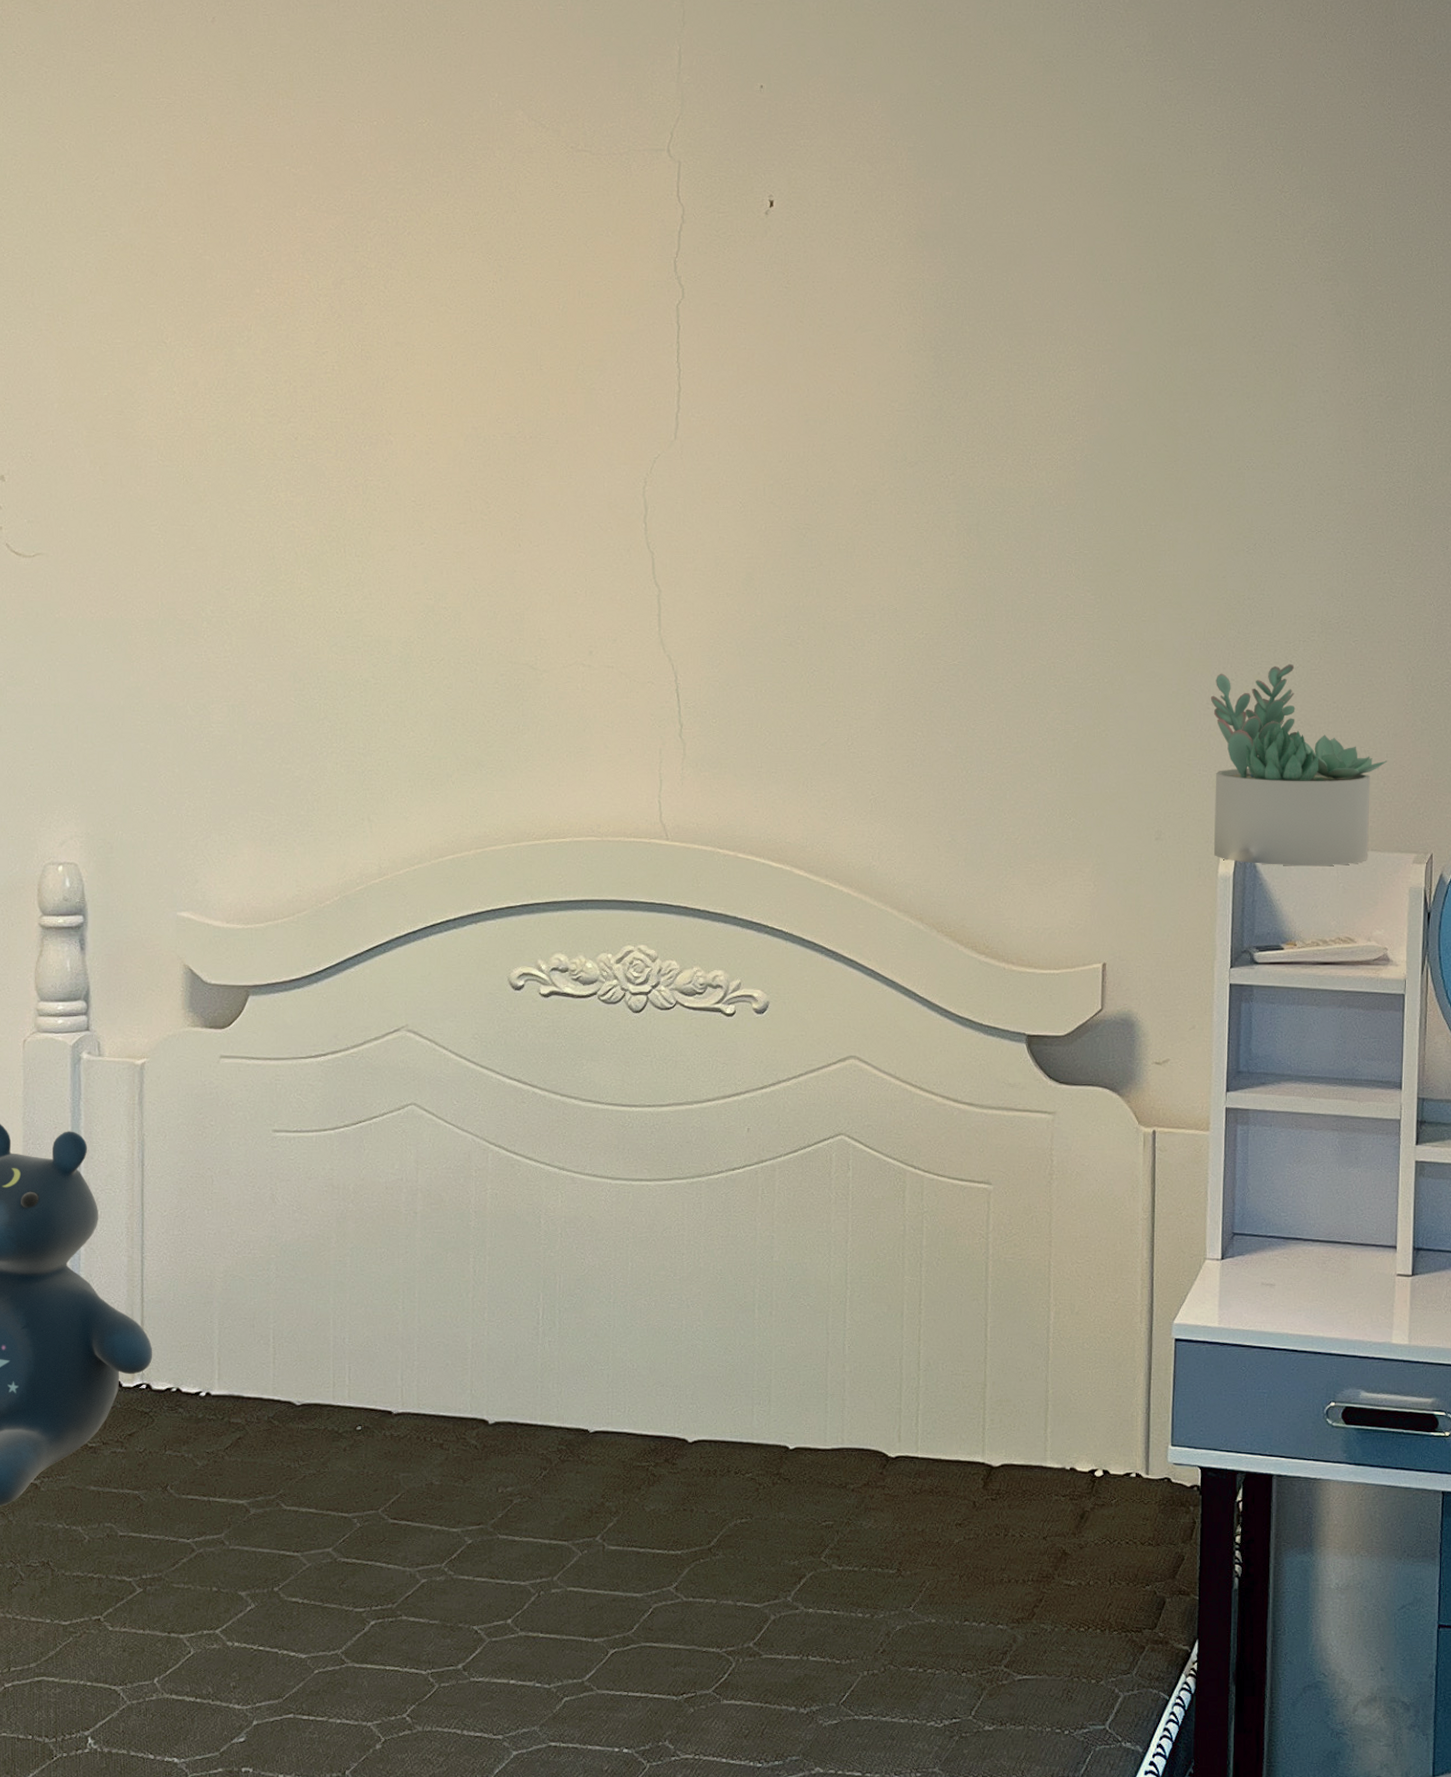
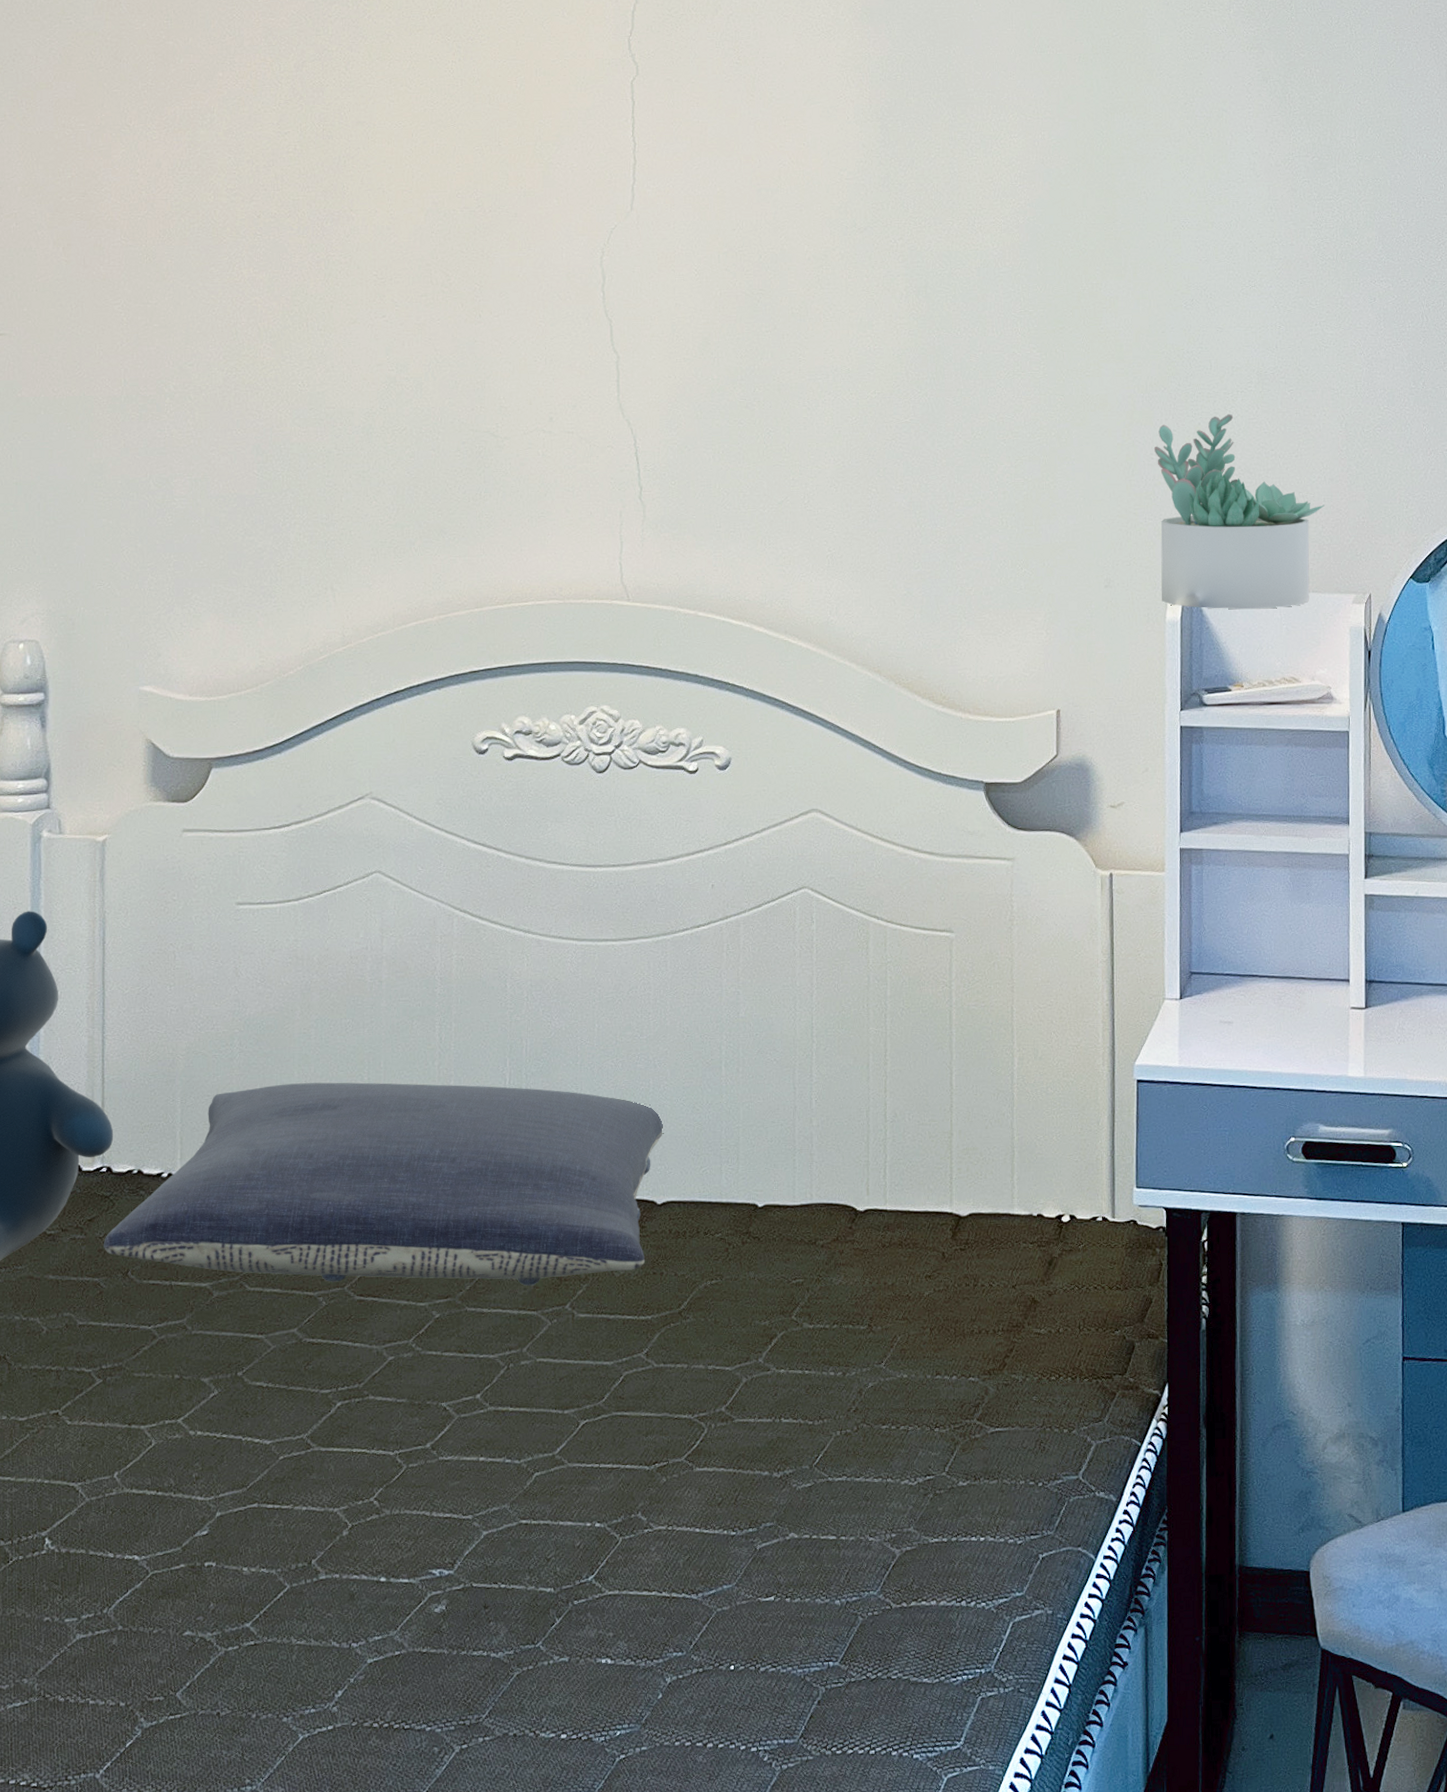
pillow: none [144,1310,695,1516] -> present [104,1082,663,1286]

